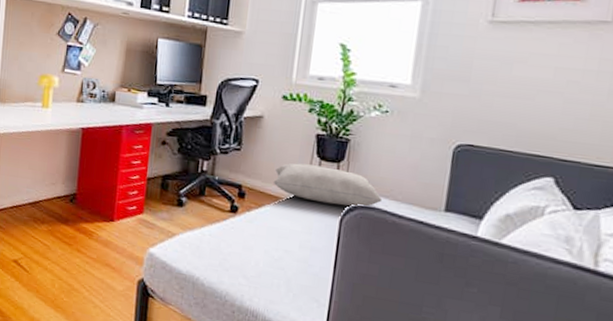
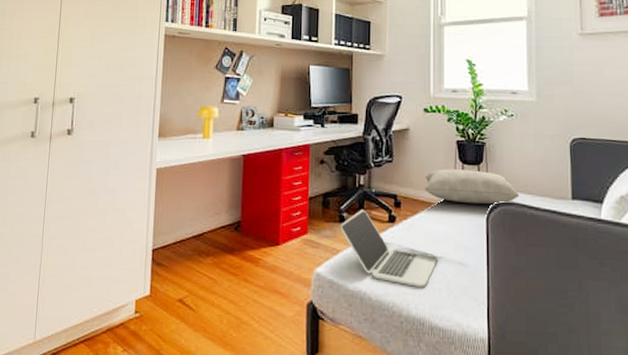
laptop: none [178,195,279,281] -> present [340,209,437,287]

